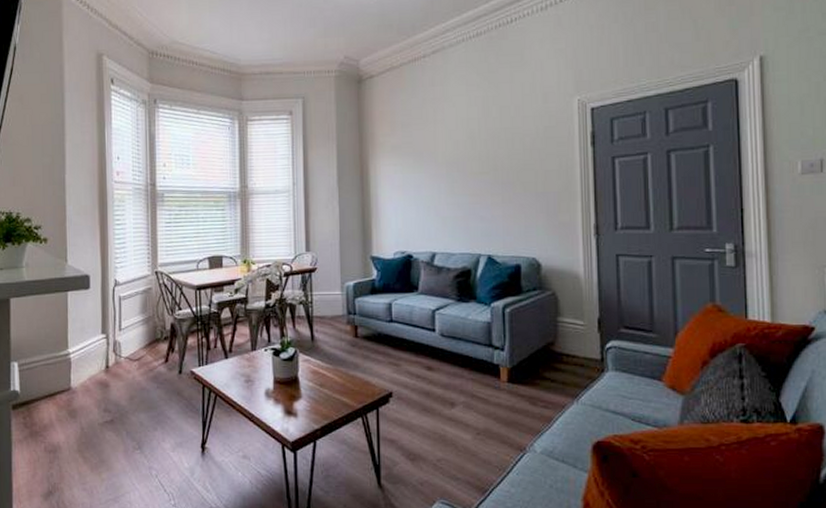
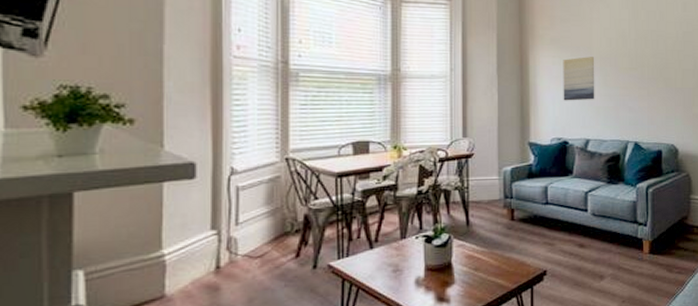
wall art: none [405,162,441,212] -> present [563,57,595,101]

